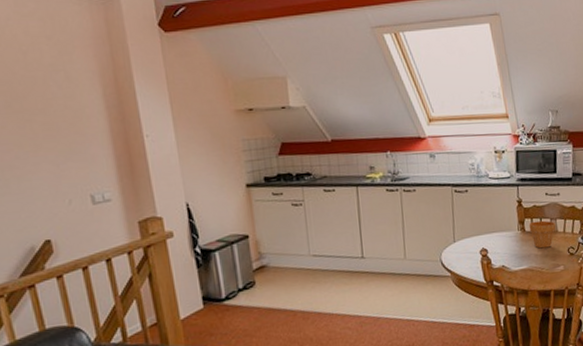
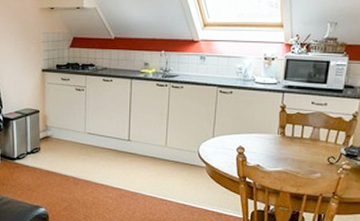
flower pot: present [529,220,556,249] -> none [289,127,318,154]

